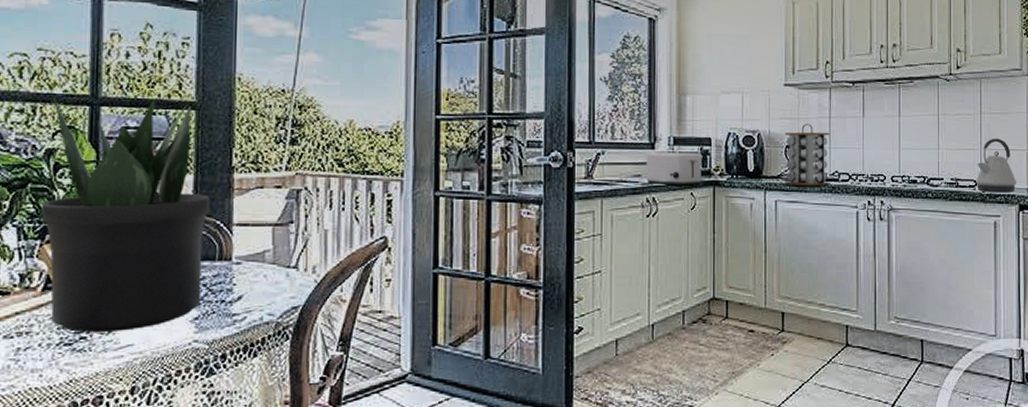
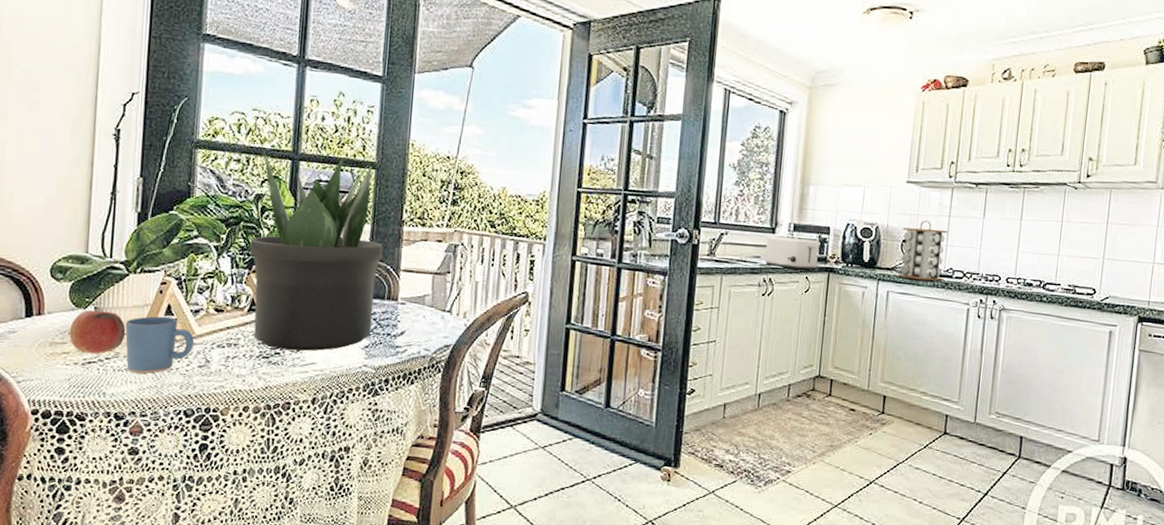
kettle: present [976,138,1017,193] -> none [1094,248,1139,304]

